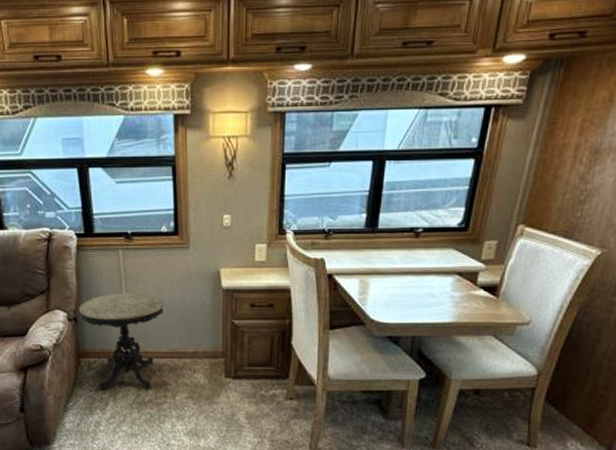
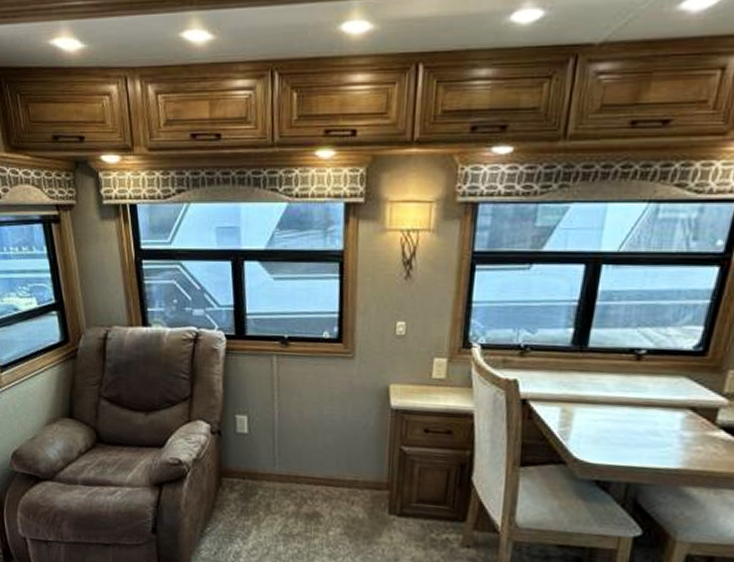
side table: present [79,293,165,390] -> none [224,405,322,520]

